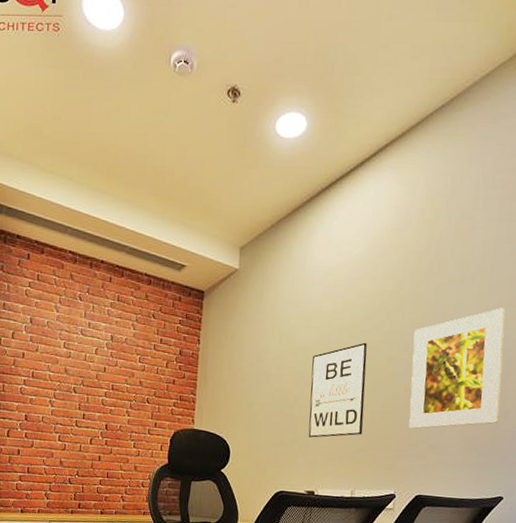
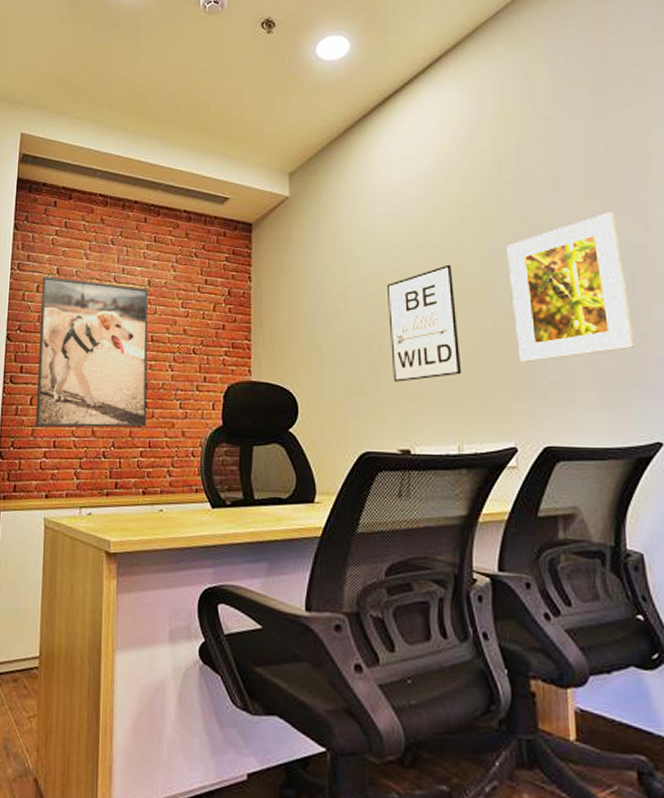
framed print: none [12,324,111,461] -> present [35,276,149,428]

